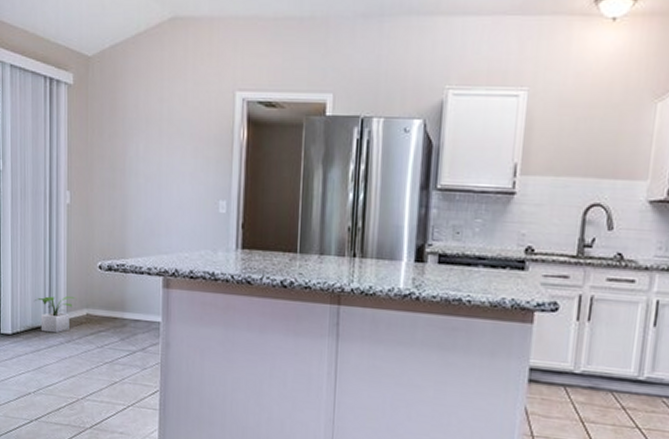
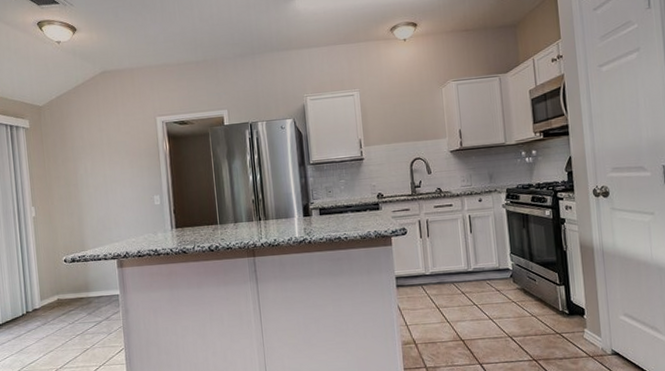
potted plant: present [34,296,77,334] -> none [12,288,49,320]

